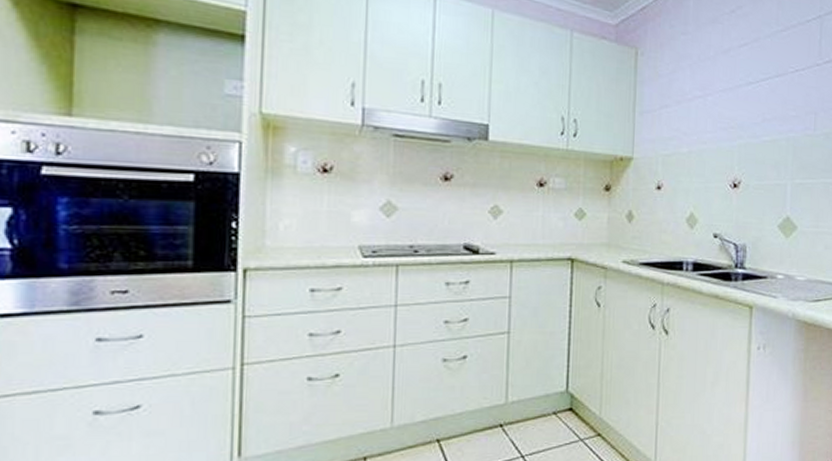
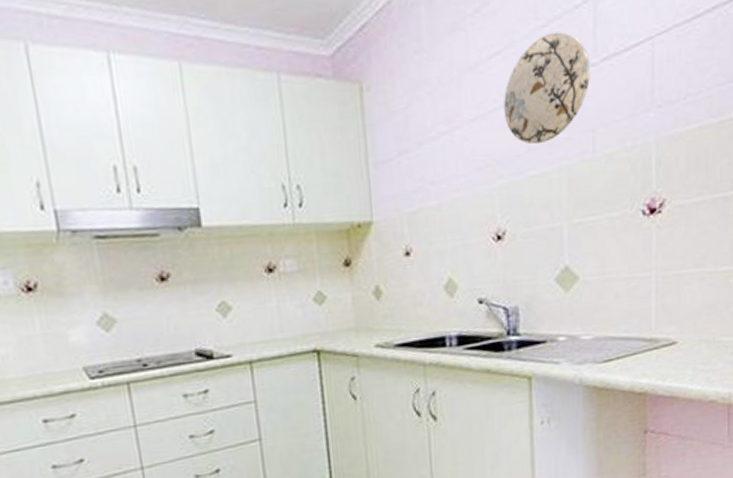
decorative plate: none [747,36,816,117] -> present [504,32,590,145]

